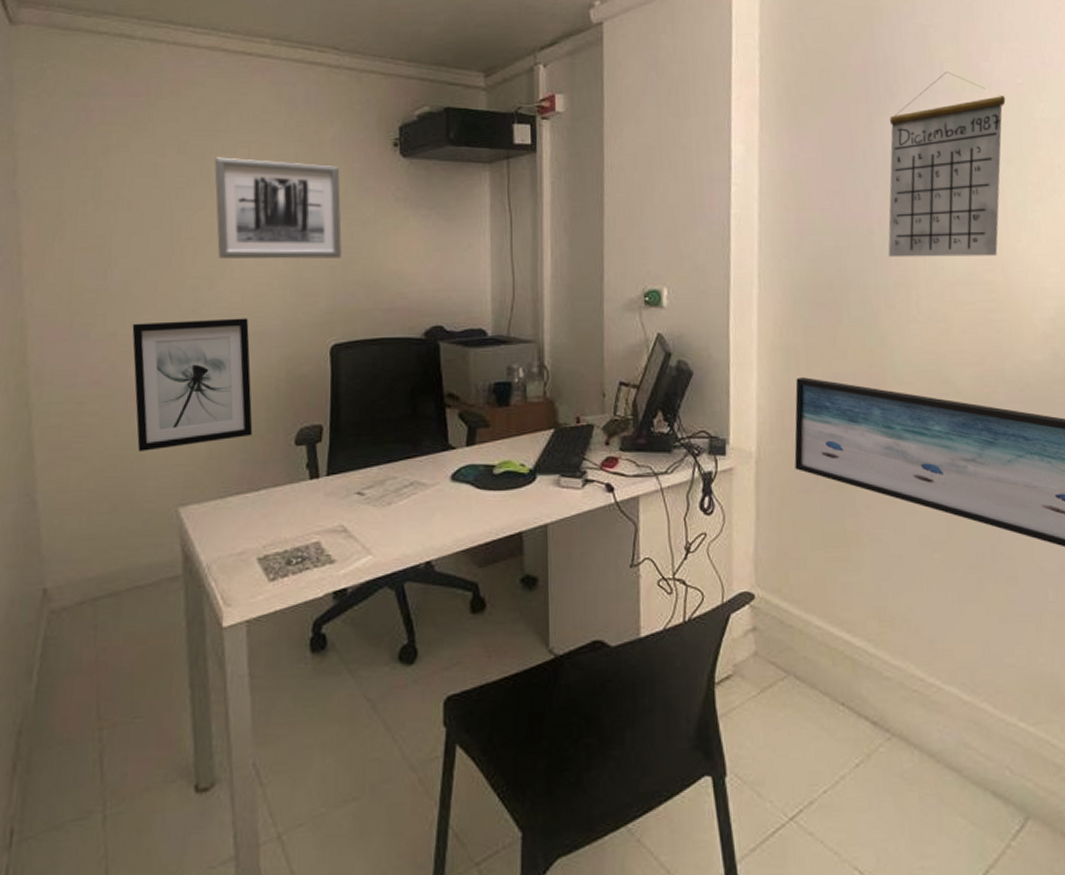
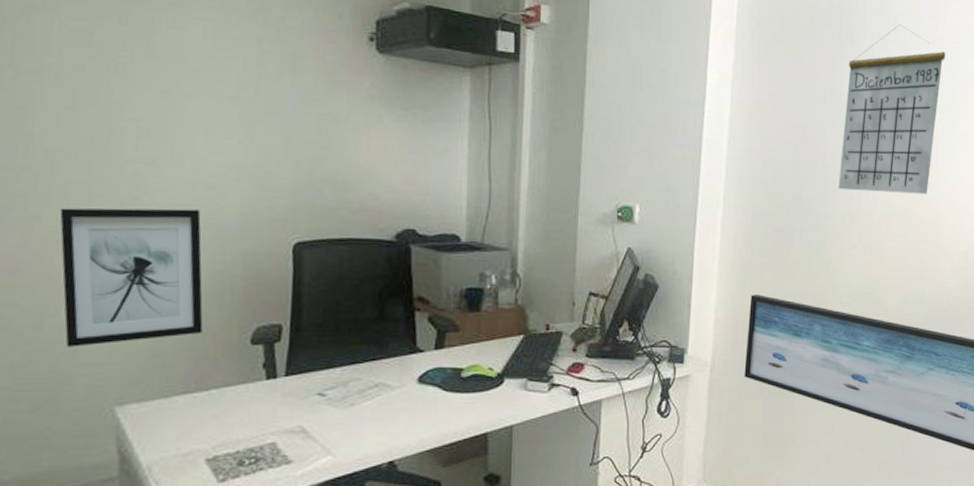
wall art: present [214,157,342,259] -> none [162,32,309,153]

